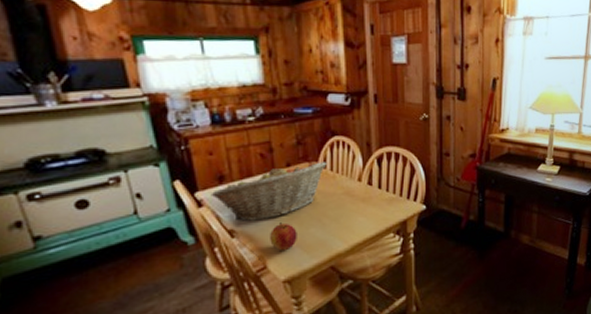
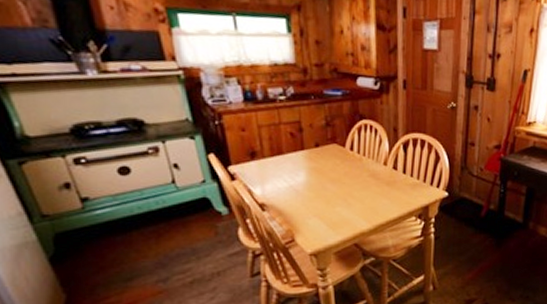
fruit basket: present [210,162,327,221] -> none [243,144,354,196]
apple: present [270,222,297,251] -> none [298,200,324,227]

